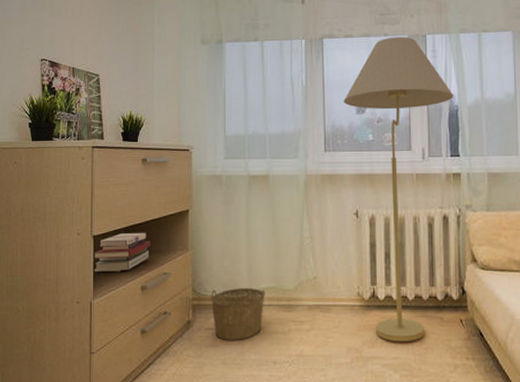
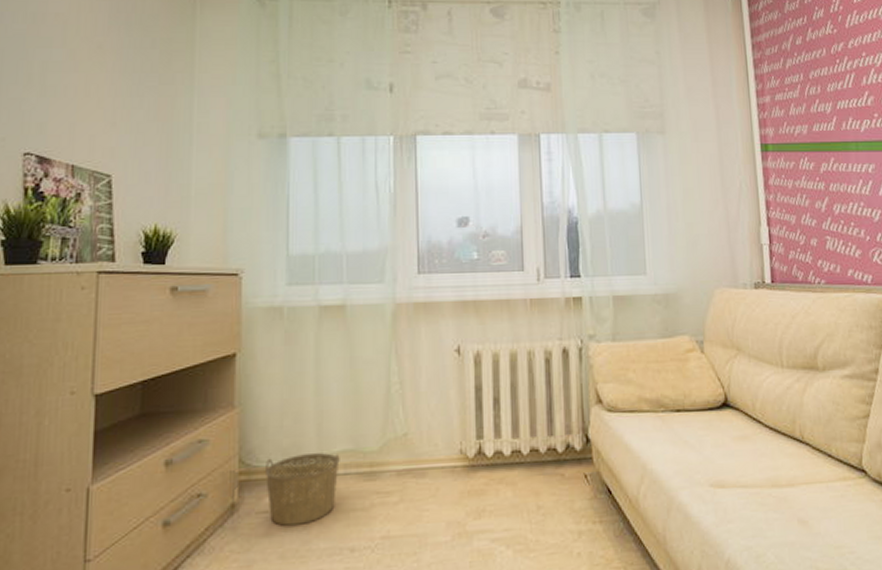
books: present [93,232,151,273] -> none [93,386,181,446]
floor lamp: present [344,36,454,342] -> none [442,135,573,509]

